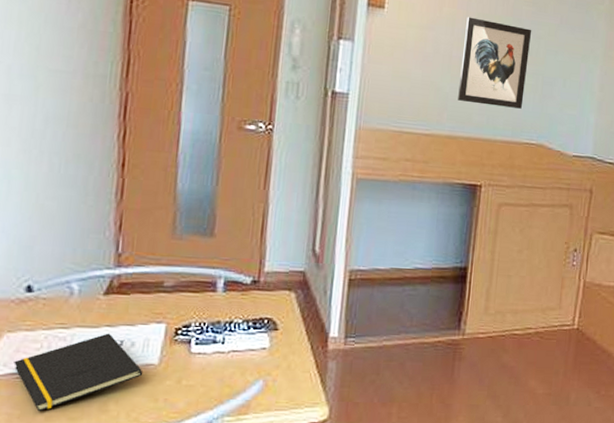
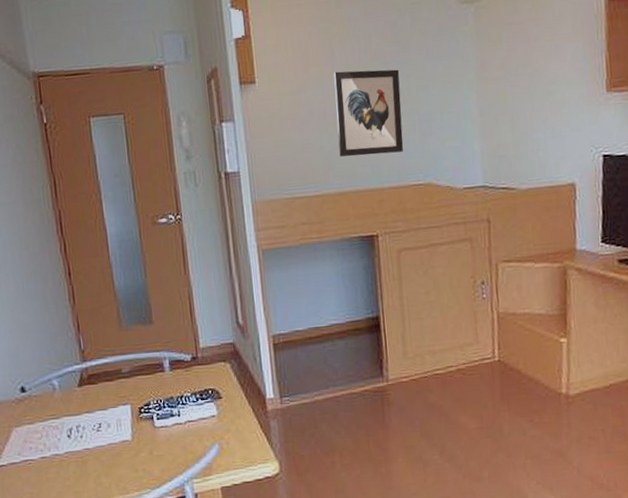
notepad: present [14,333,143,412] -> none [25,418,122,490]

